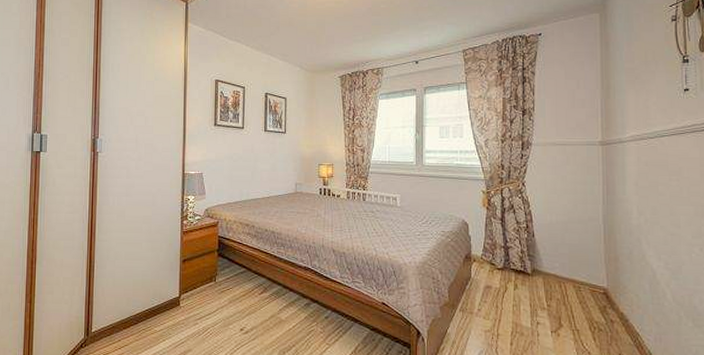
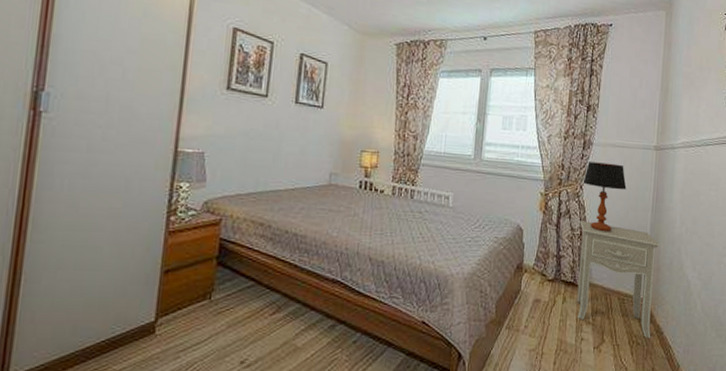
table lamp: none [524,161,572,225] -> present [583,162,627,232]
nightstand: none [525,214,616,326] -> present [577,220,661,339]

